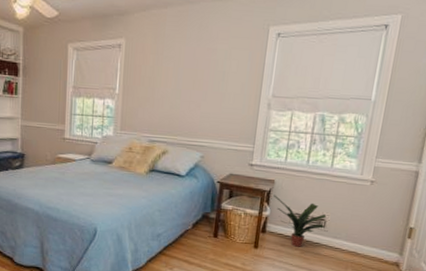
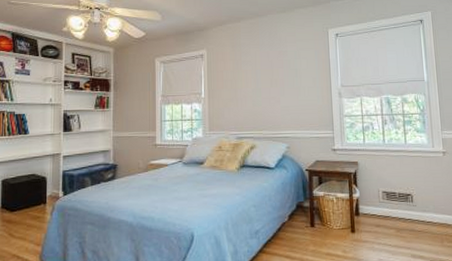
potted plant: present [274,195,327,247] -> none [360,176,413,226]

